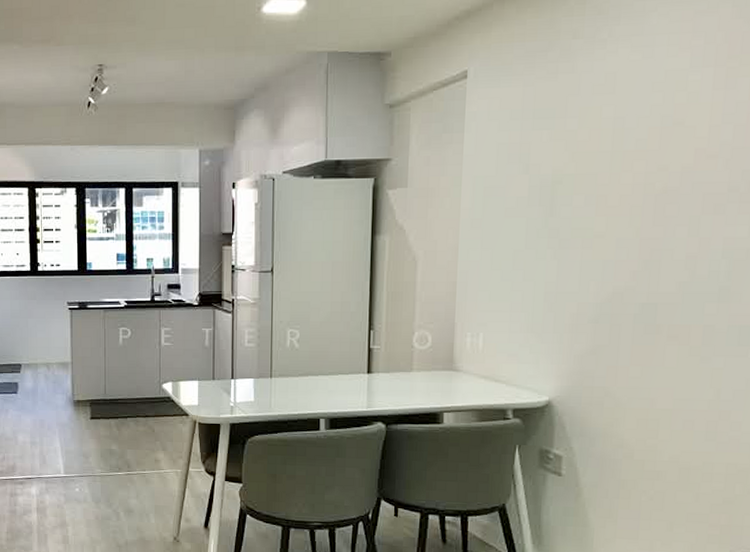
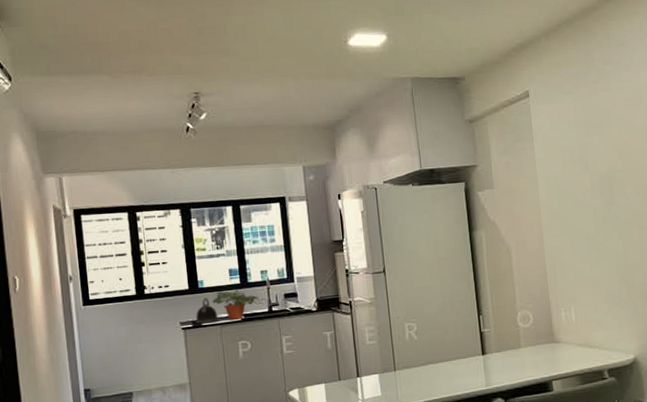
kettle: none [81,280,103,306] -> present [195,297,219,325]
potted plant: none [98,275,149,305] -> present [212,290,266,320]

